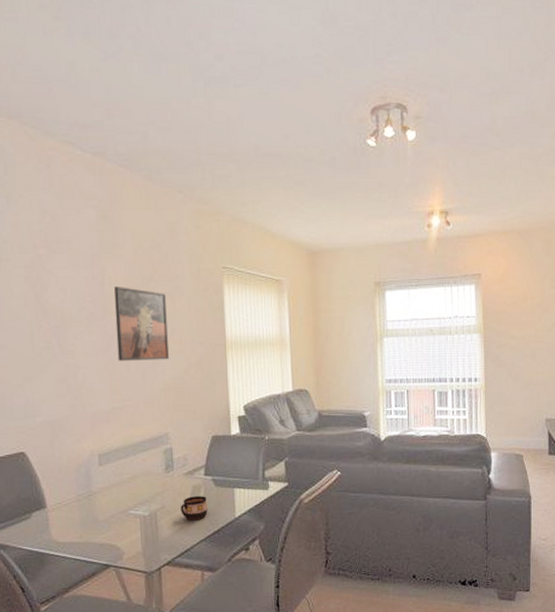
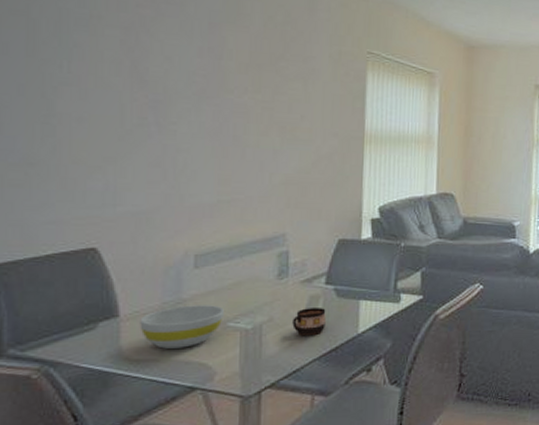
bowl: none [62,496,126,533] -> present [140,305,224,349]
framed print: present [114,285,170,361] -> none [231,60,299,150]

